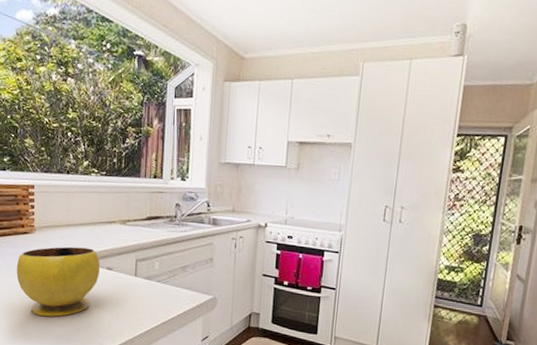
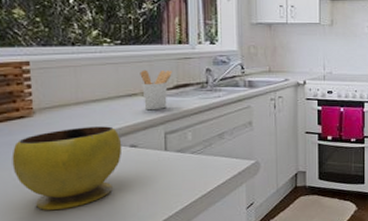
utensil holder: none [119,200,146,238] -> present [140,70,172,110]

